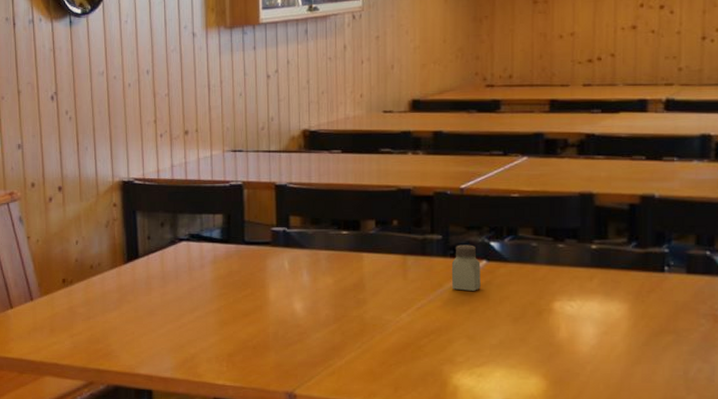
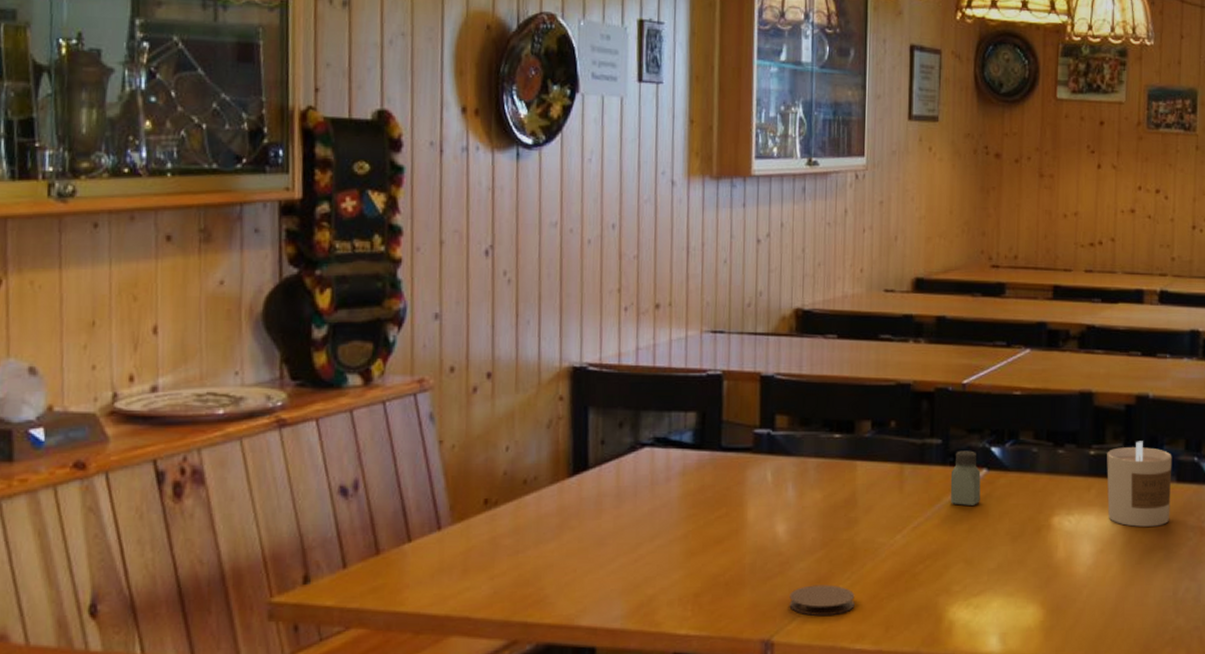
coaster: none [308,351,366,376] -> present [789,584,855,616]
candle: none [610,236,681,313] -> present [1107,441,1172,527]

